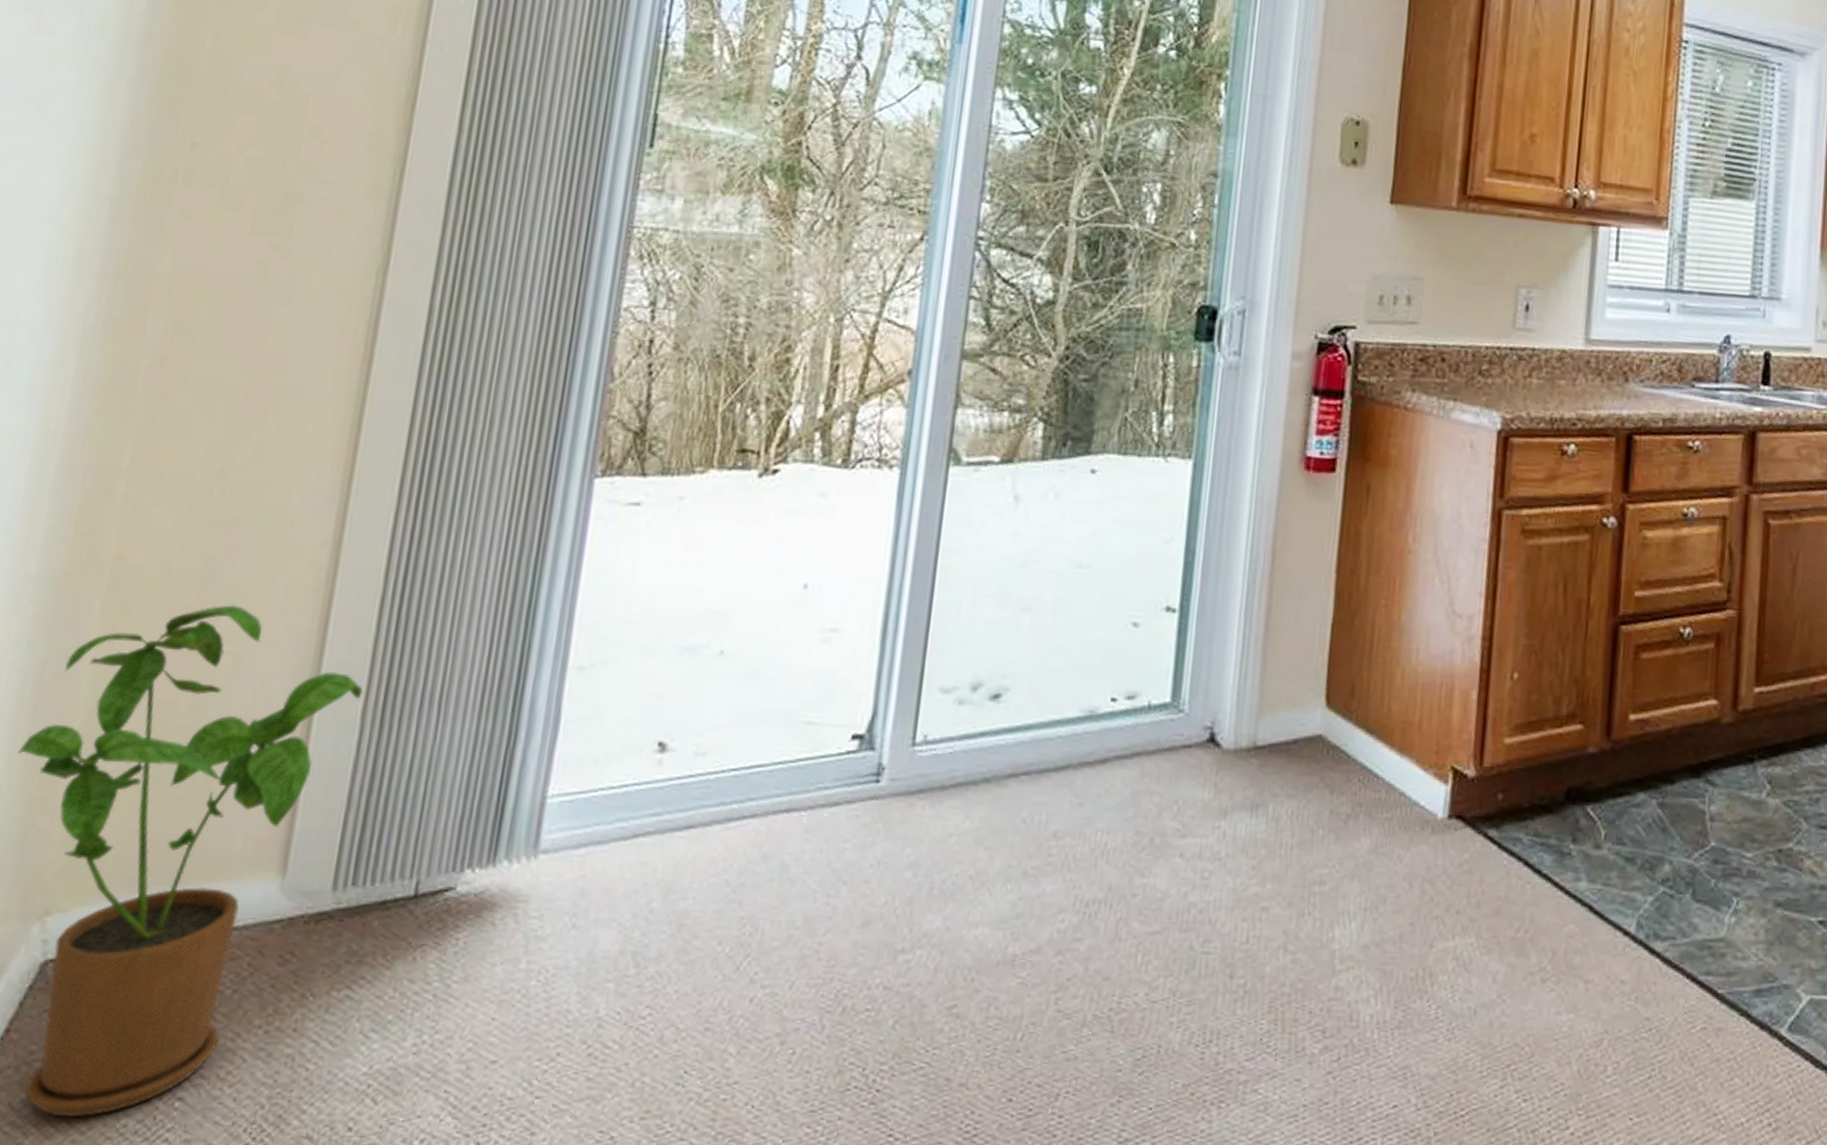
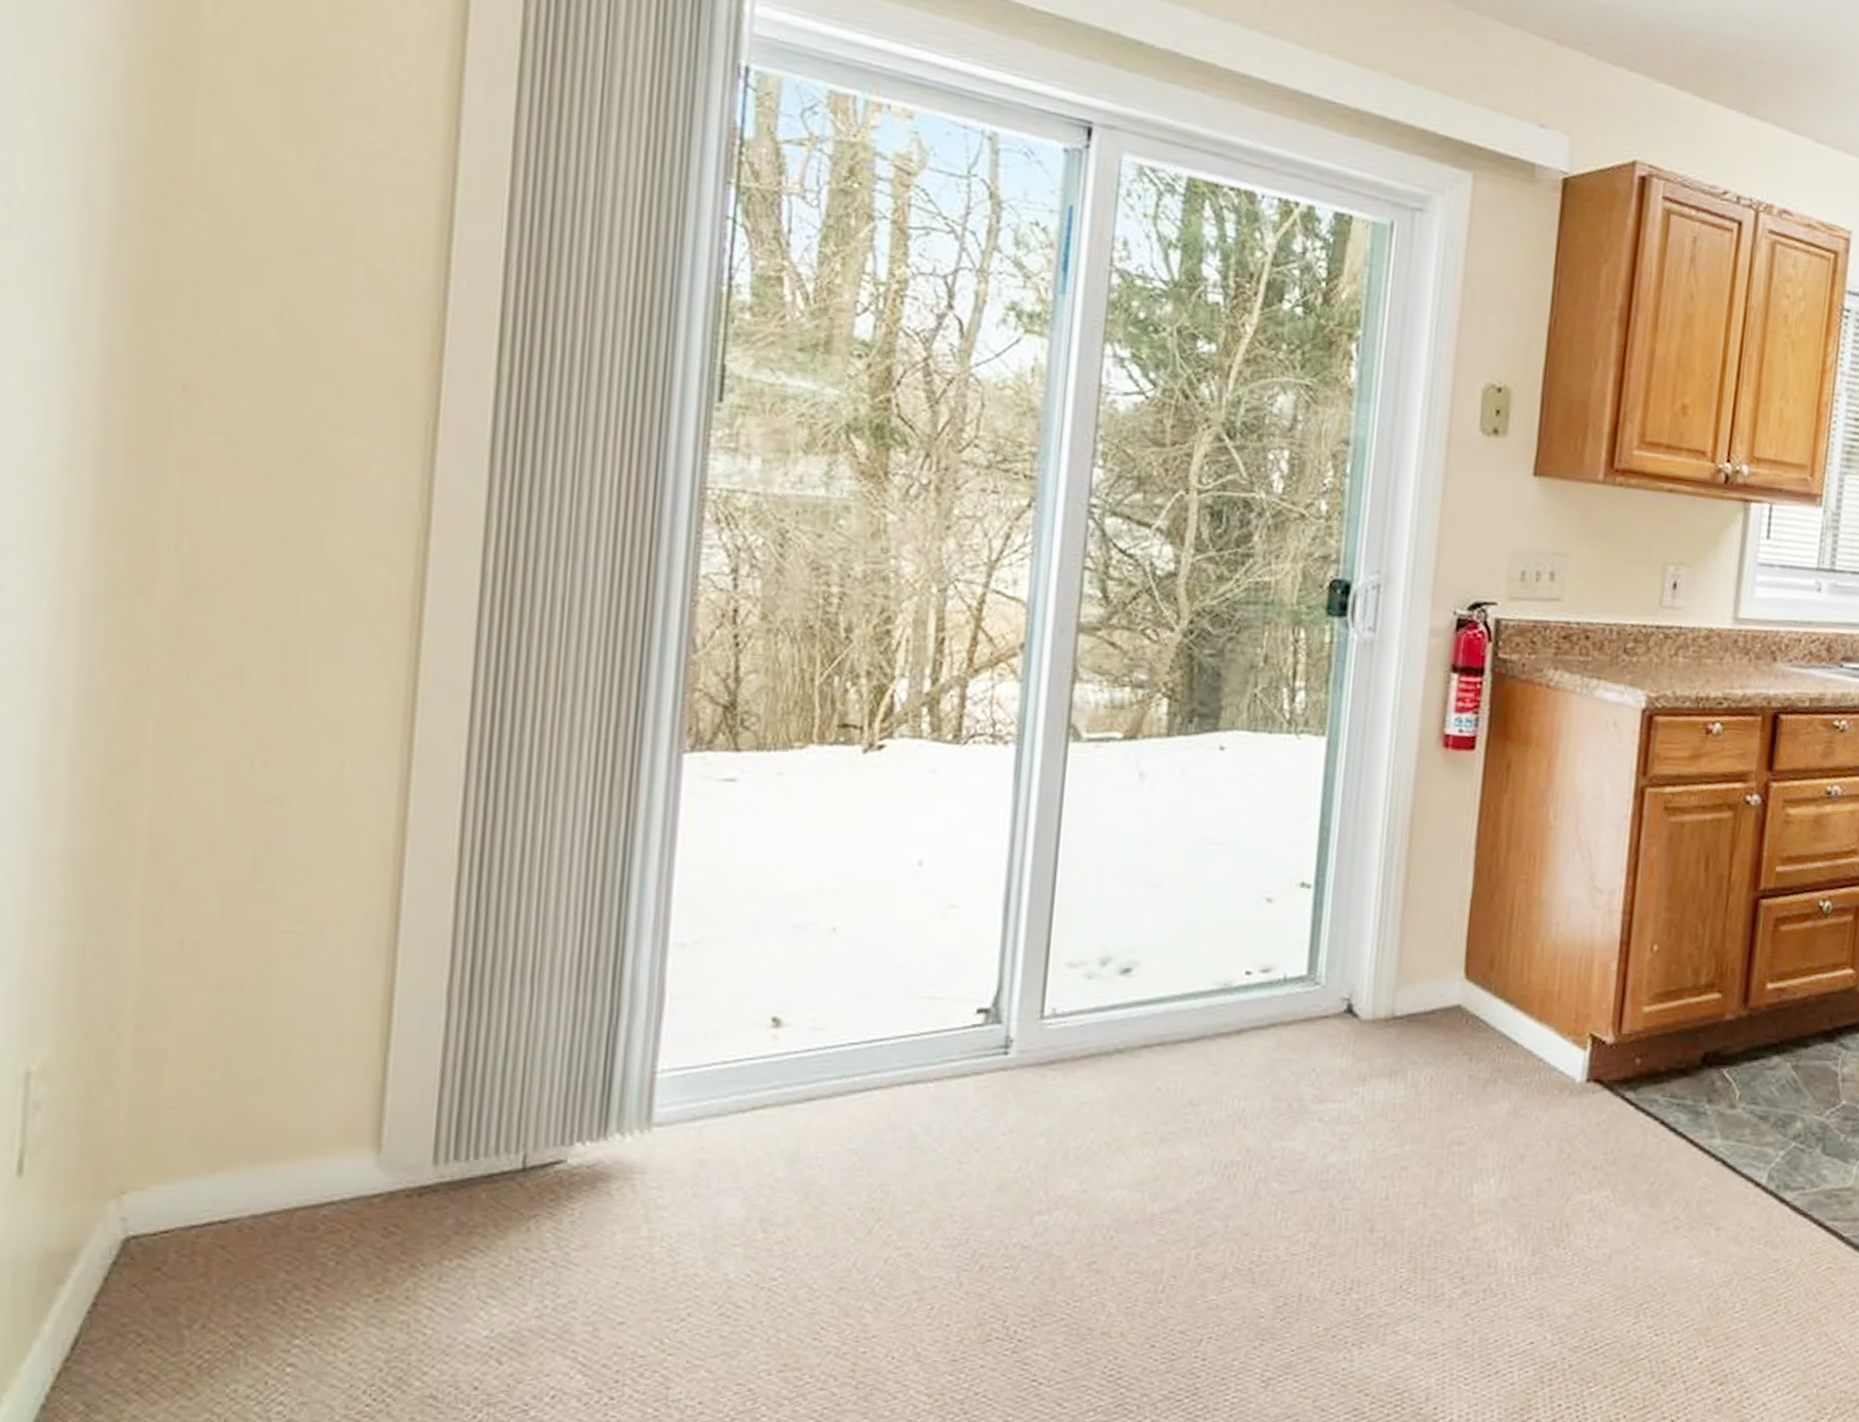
house plant: present [18,605,363,1118] -> none [67,883,447,1385]

